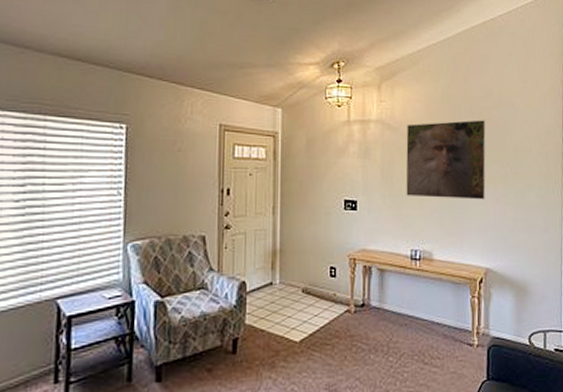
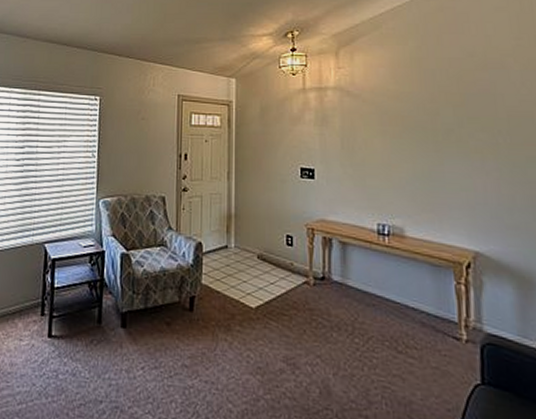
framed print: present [405,120,486,200] -> none [368,84,471,173]

